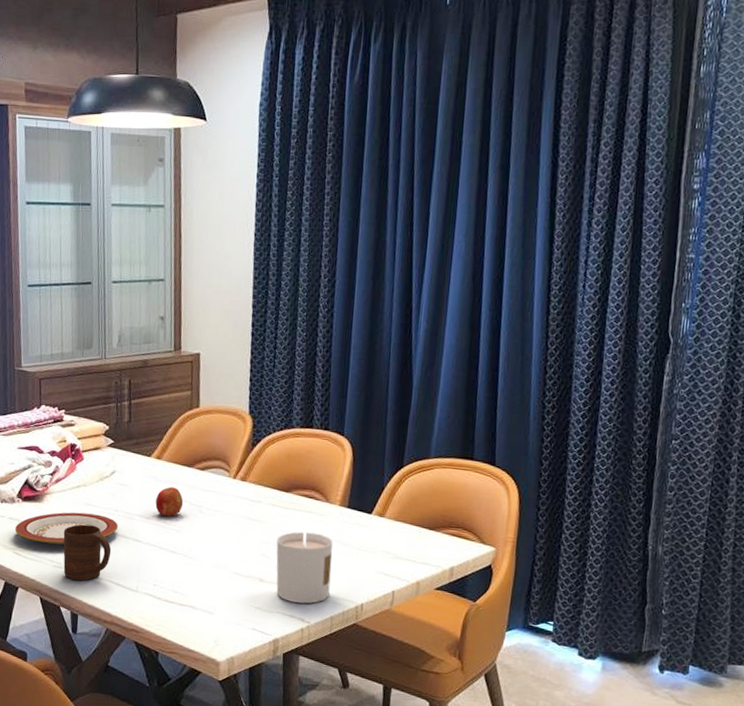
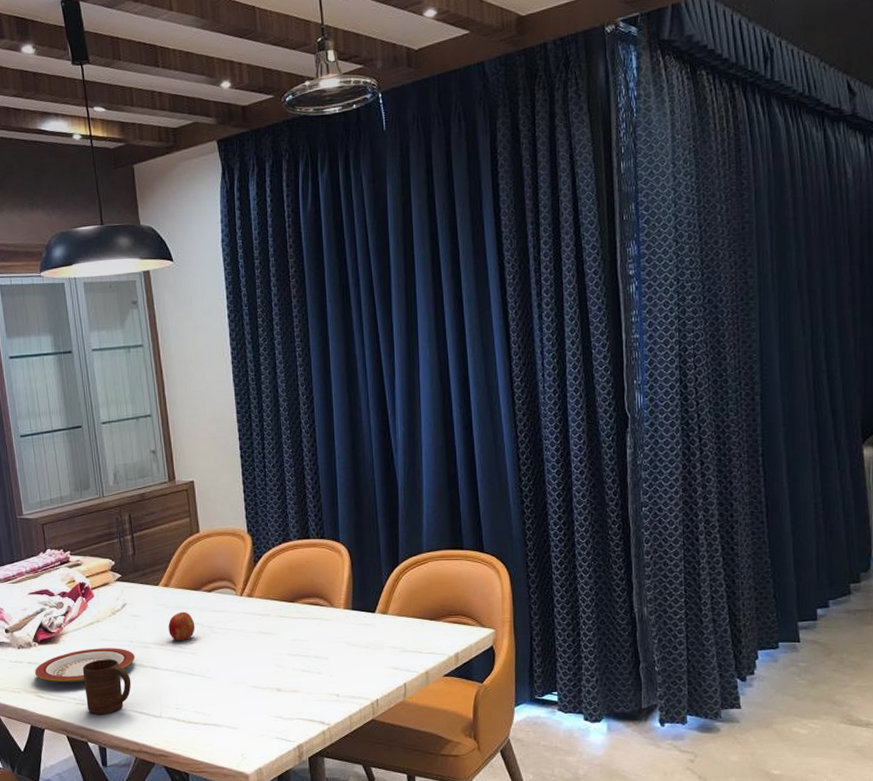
candle: present [276,529,333,604] -> none [288,636,345,707]

